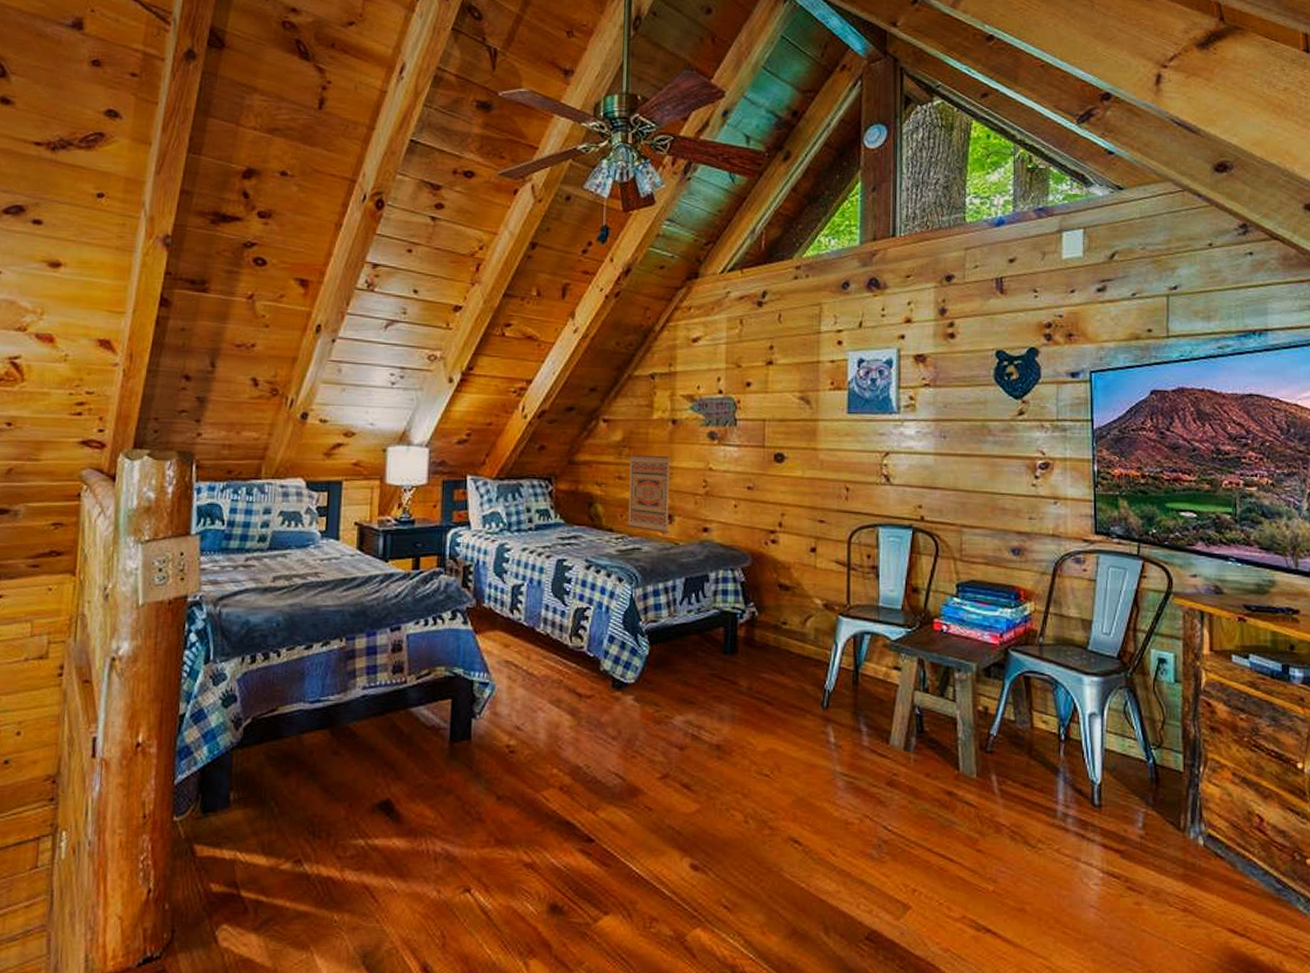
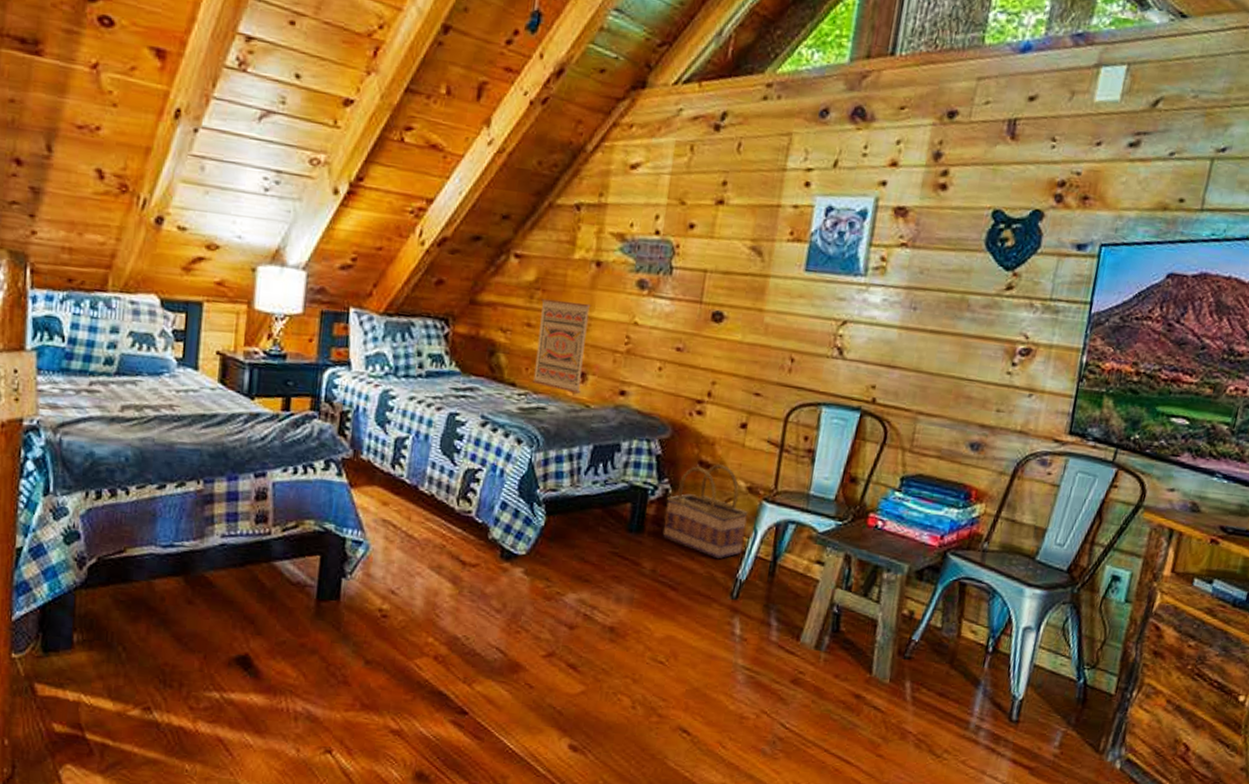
basket: none [753,586,828,672] -> present [662,464,749,559]

